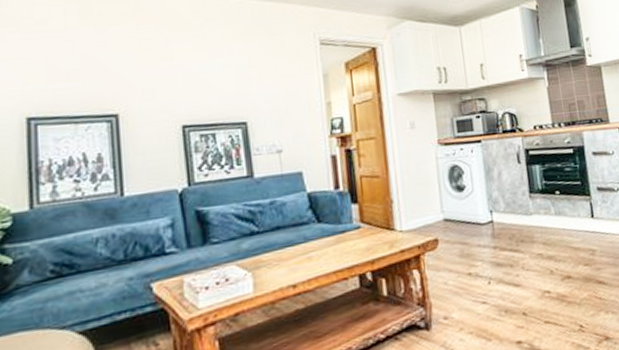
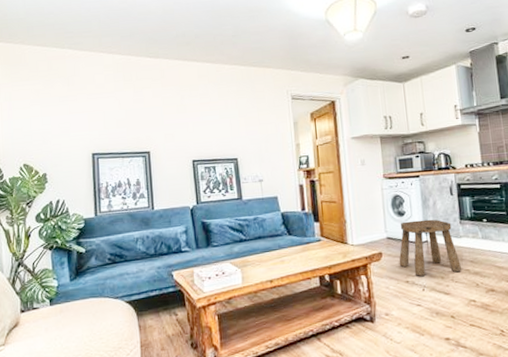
stool: none [459,193,533,266] -> present [399,219,461,276]

